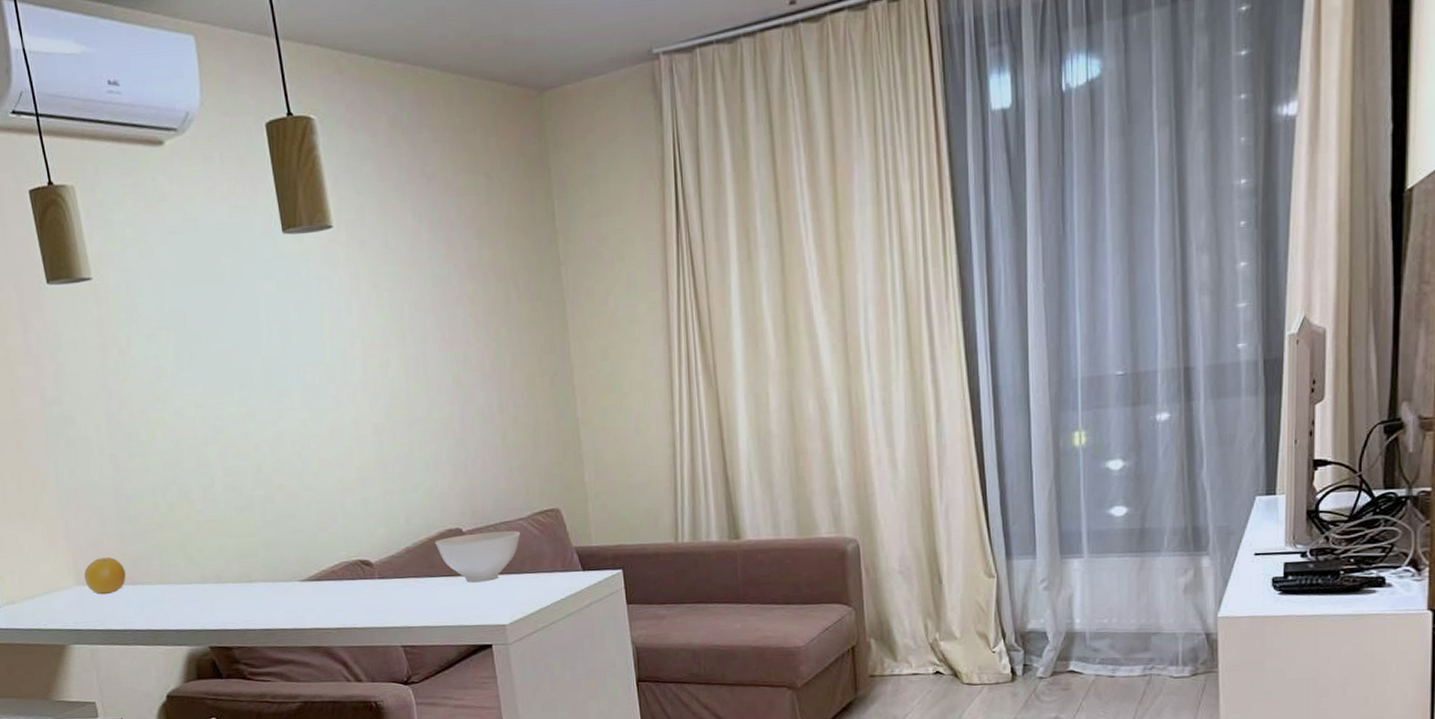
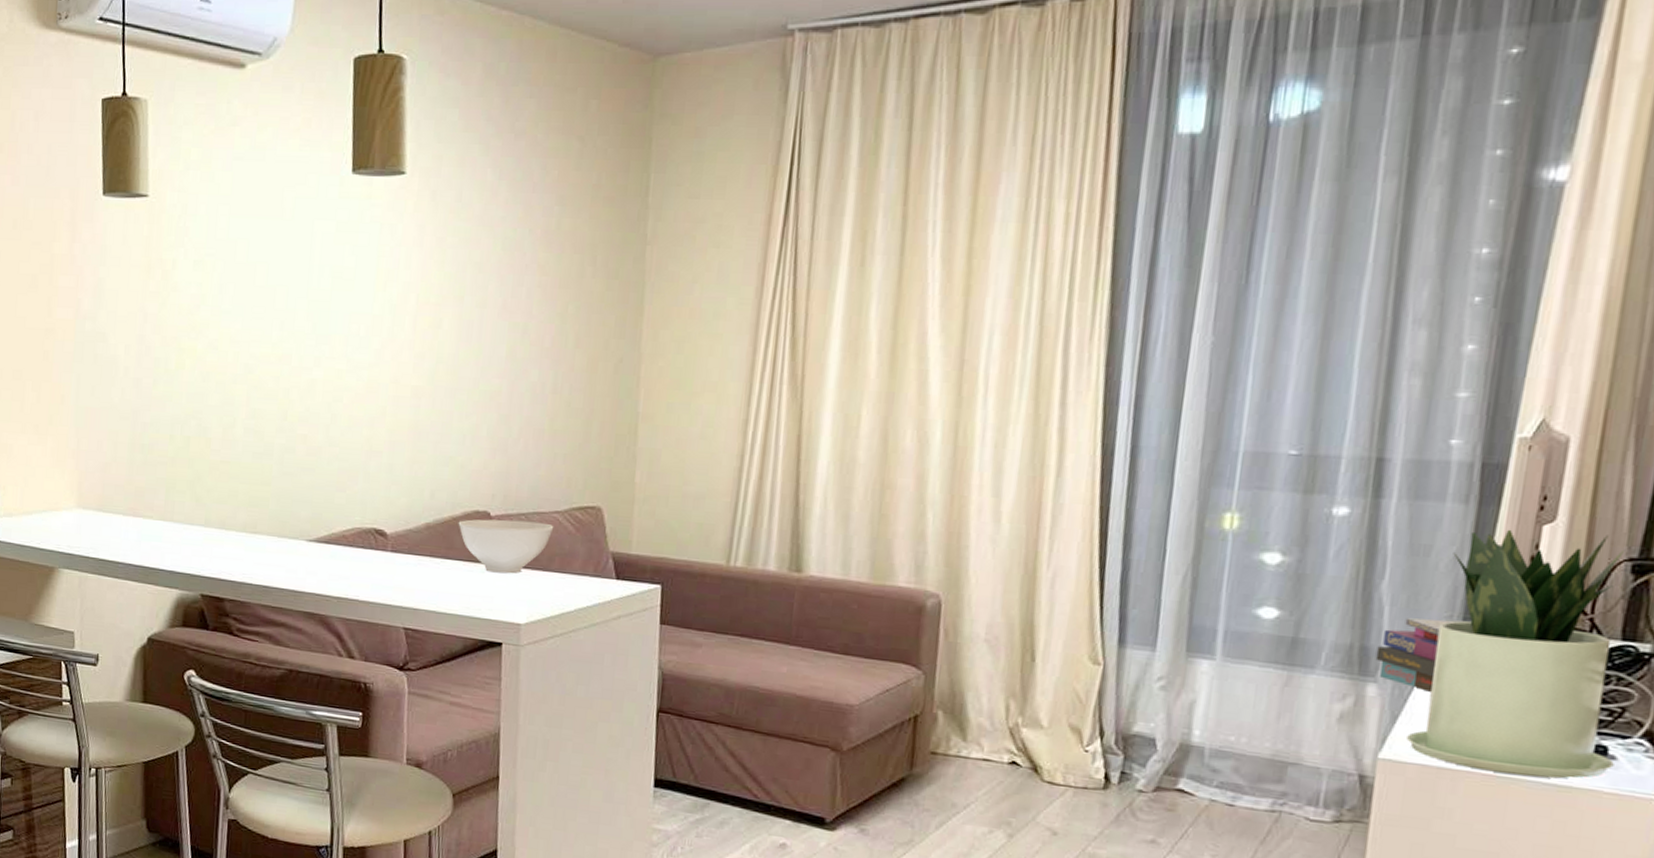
fruit: present [84,557,126,595] -> none [86,483,129,523]
books: none [1205,493,1271,556] -> present [1375,618,1470,692]
planter: none [1237,405,1391,613] -> present [1407,529,1626,779]

